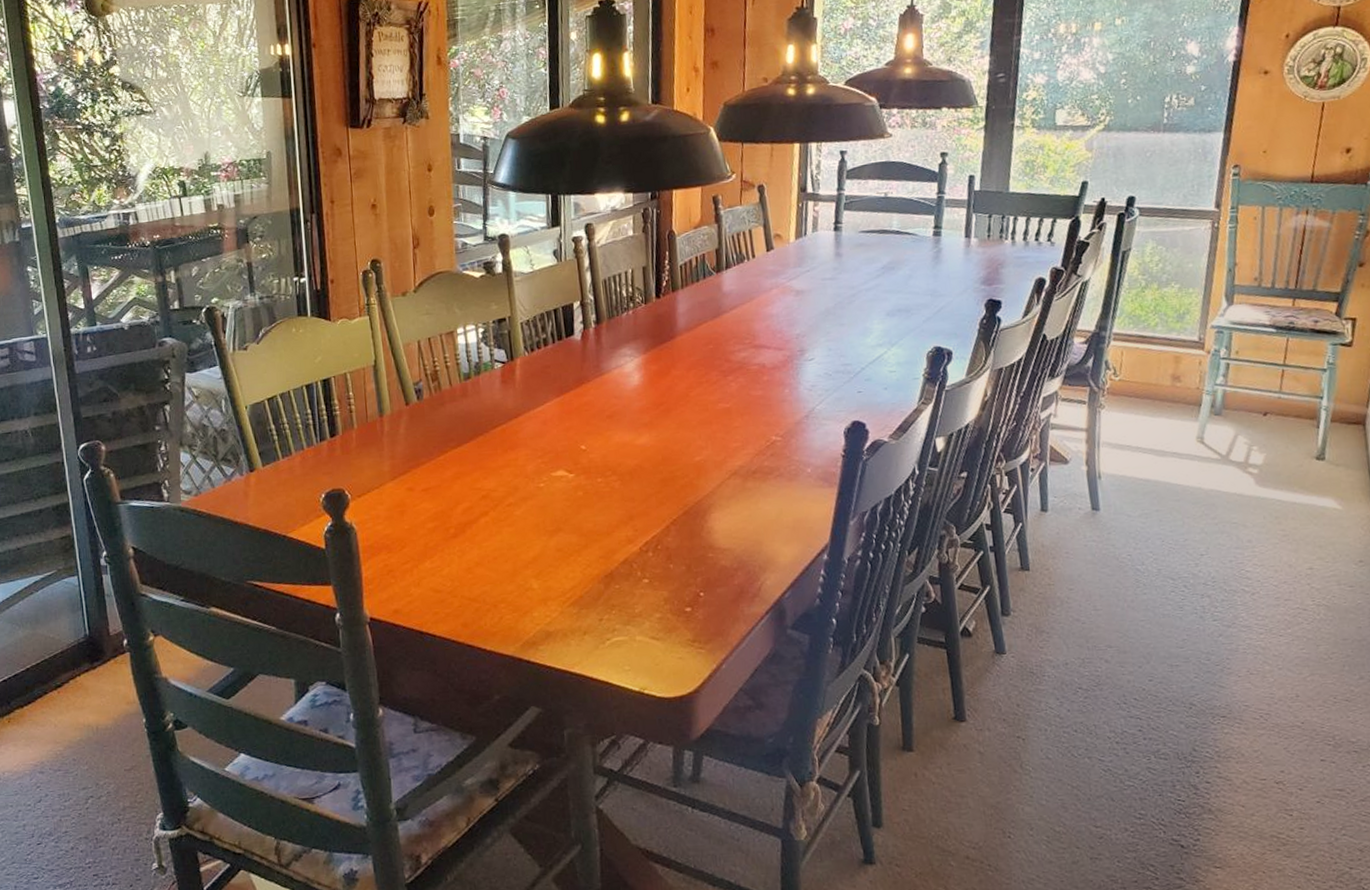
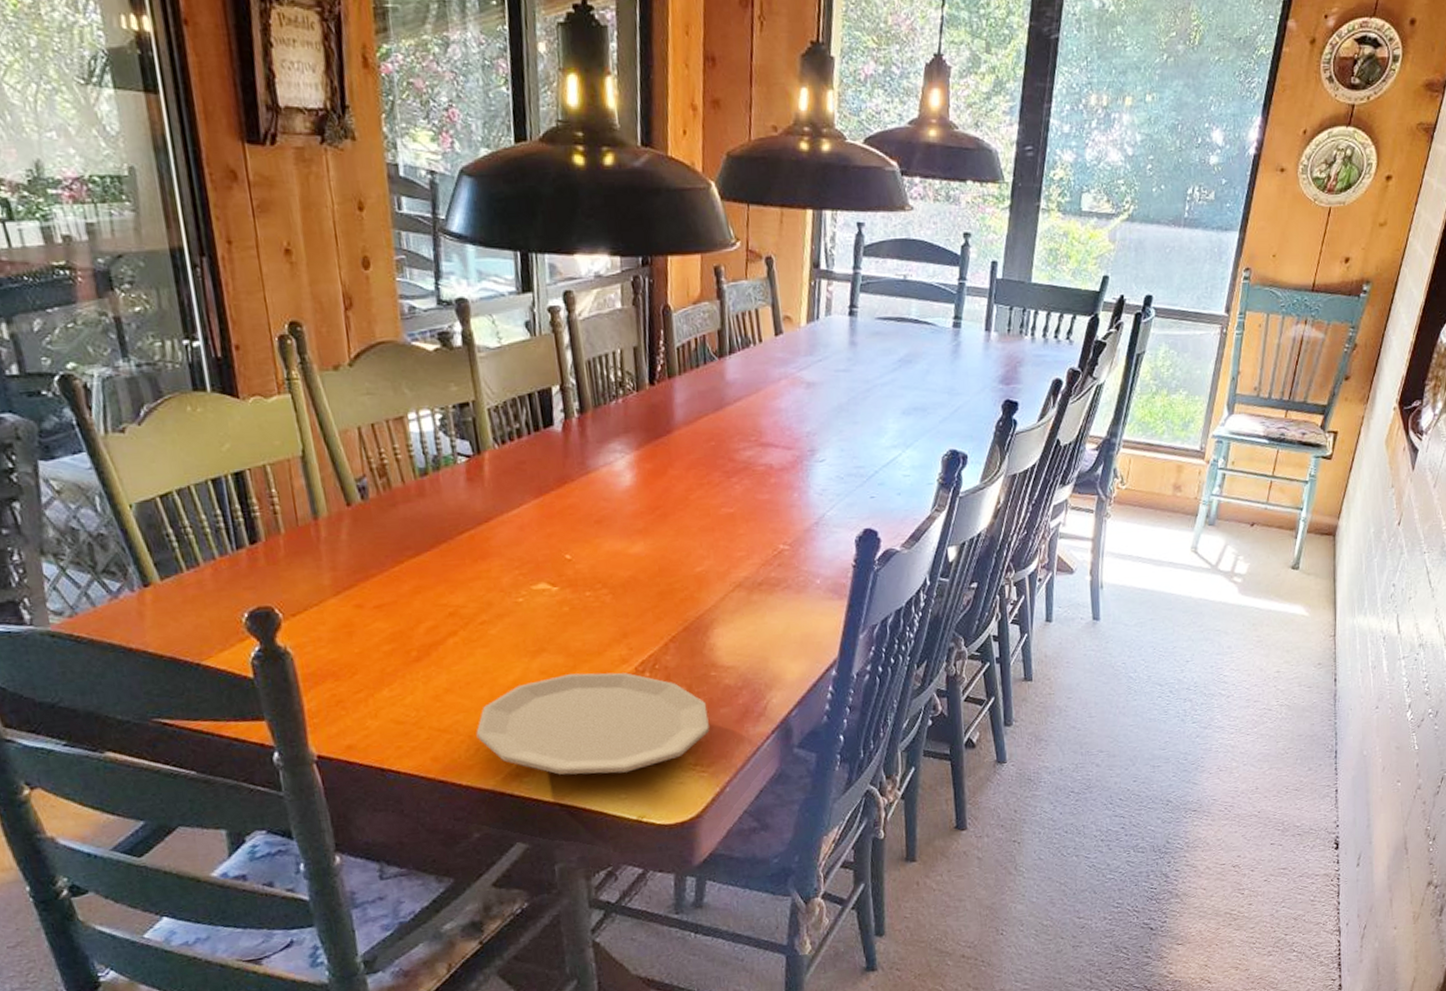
plate: none [500,551,707,646] -> present [476,672,710,775]

